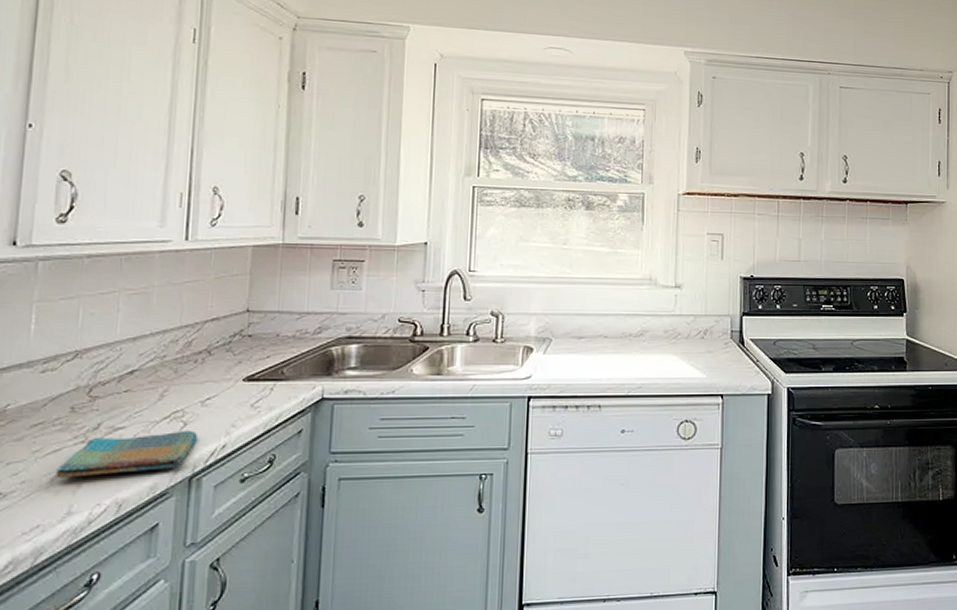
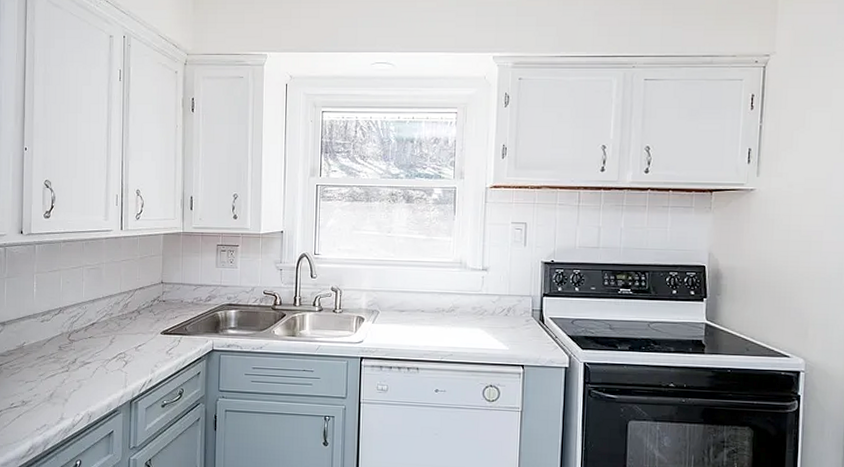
dish towel: present [56,430,197,478] -> none [53,367,134,395]

